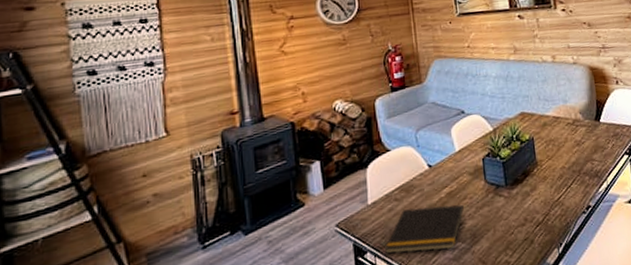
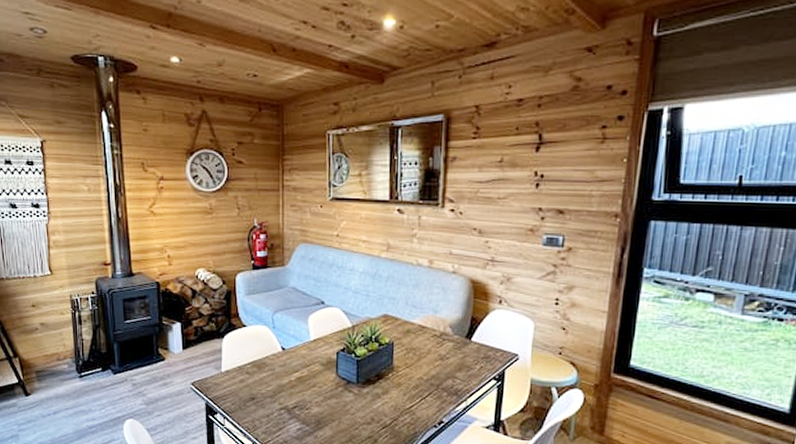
notepad: present [385,204,464,254] -> none [234,384,312,428]

